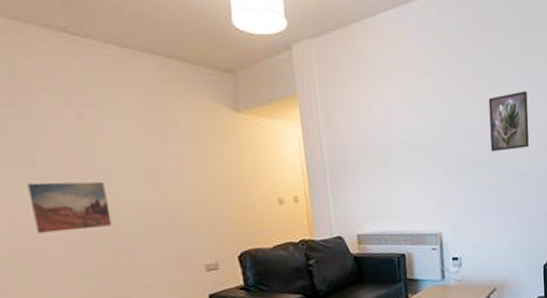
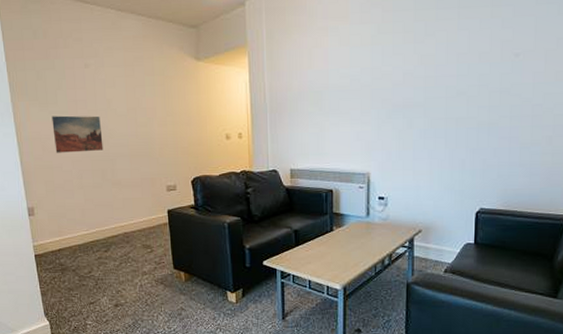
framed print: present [488,91,529,152] -> none [427,34,472,97]

